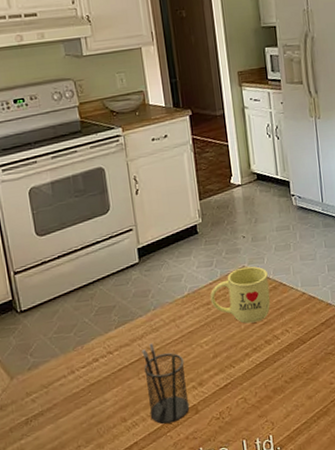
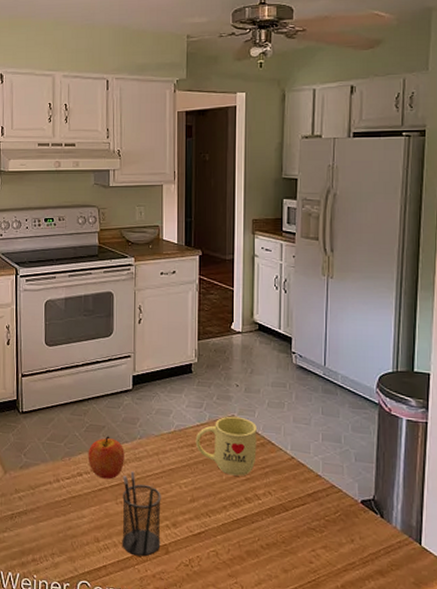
apple: none [101,314,142,359] -> present [88,436,124,480]

